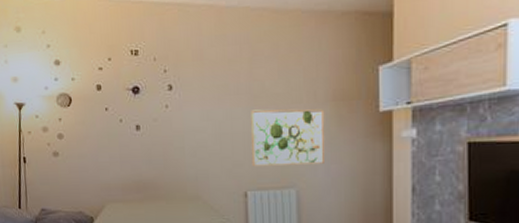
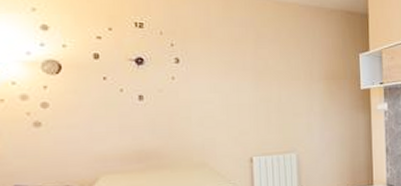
wall art: present [250,109,325,167] -> none [255,84,320,135]

